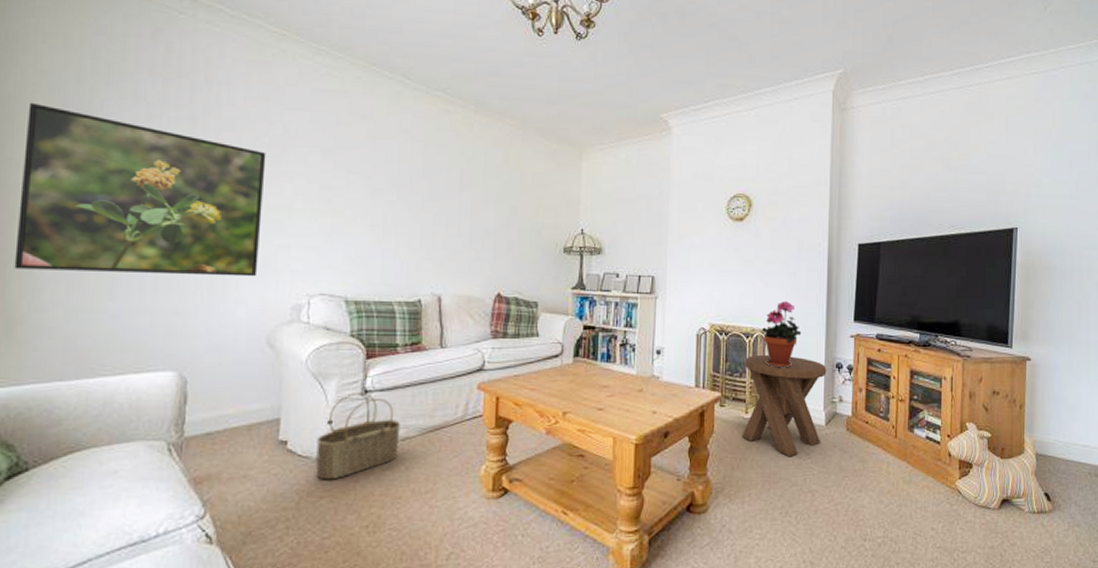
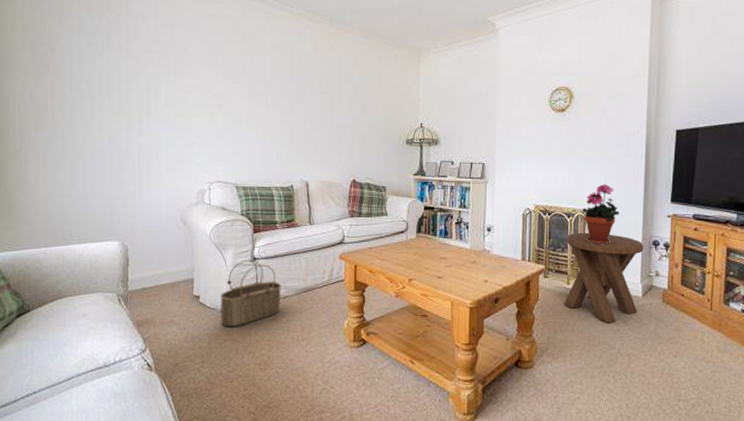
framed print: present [14,102,266,277] -> none [10,39,173,168]

